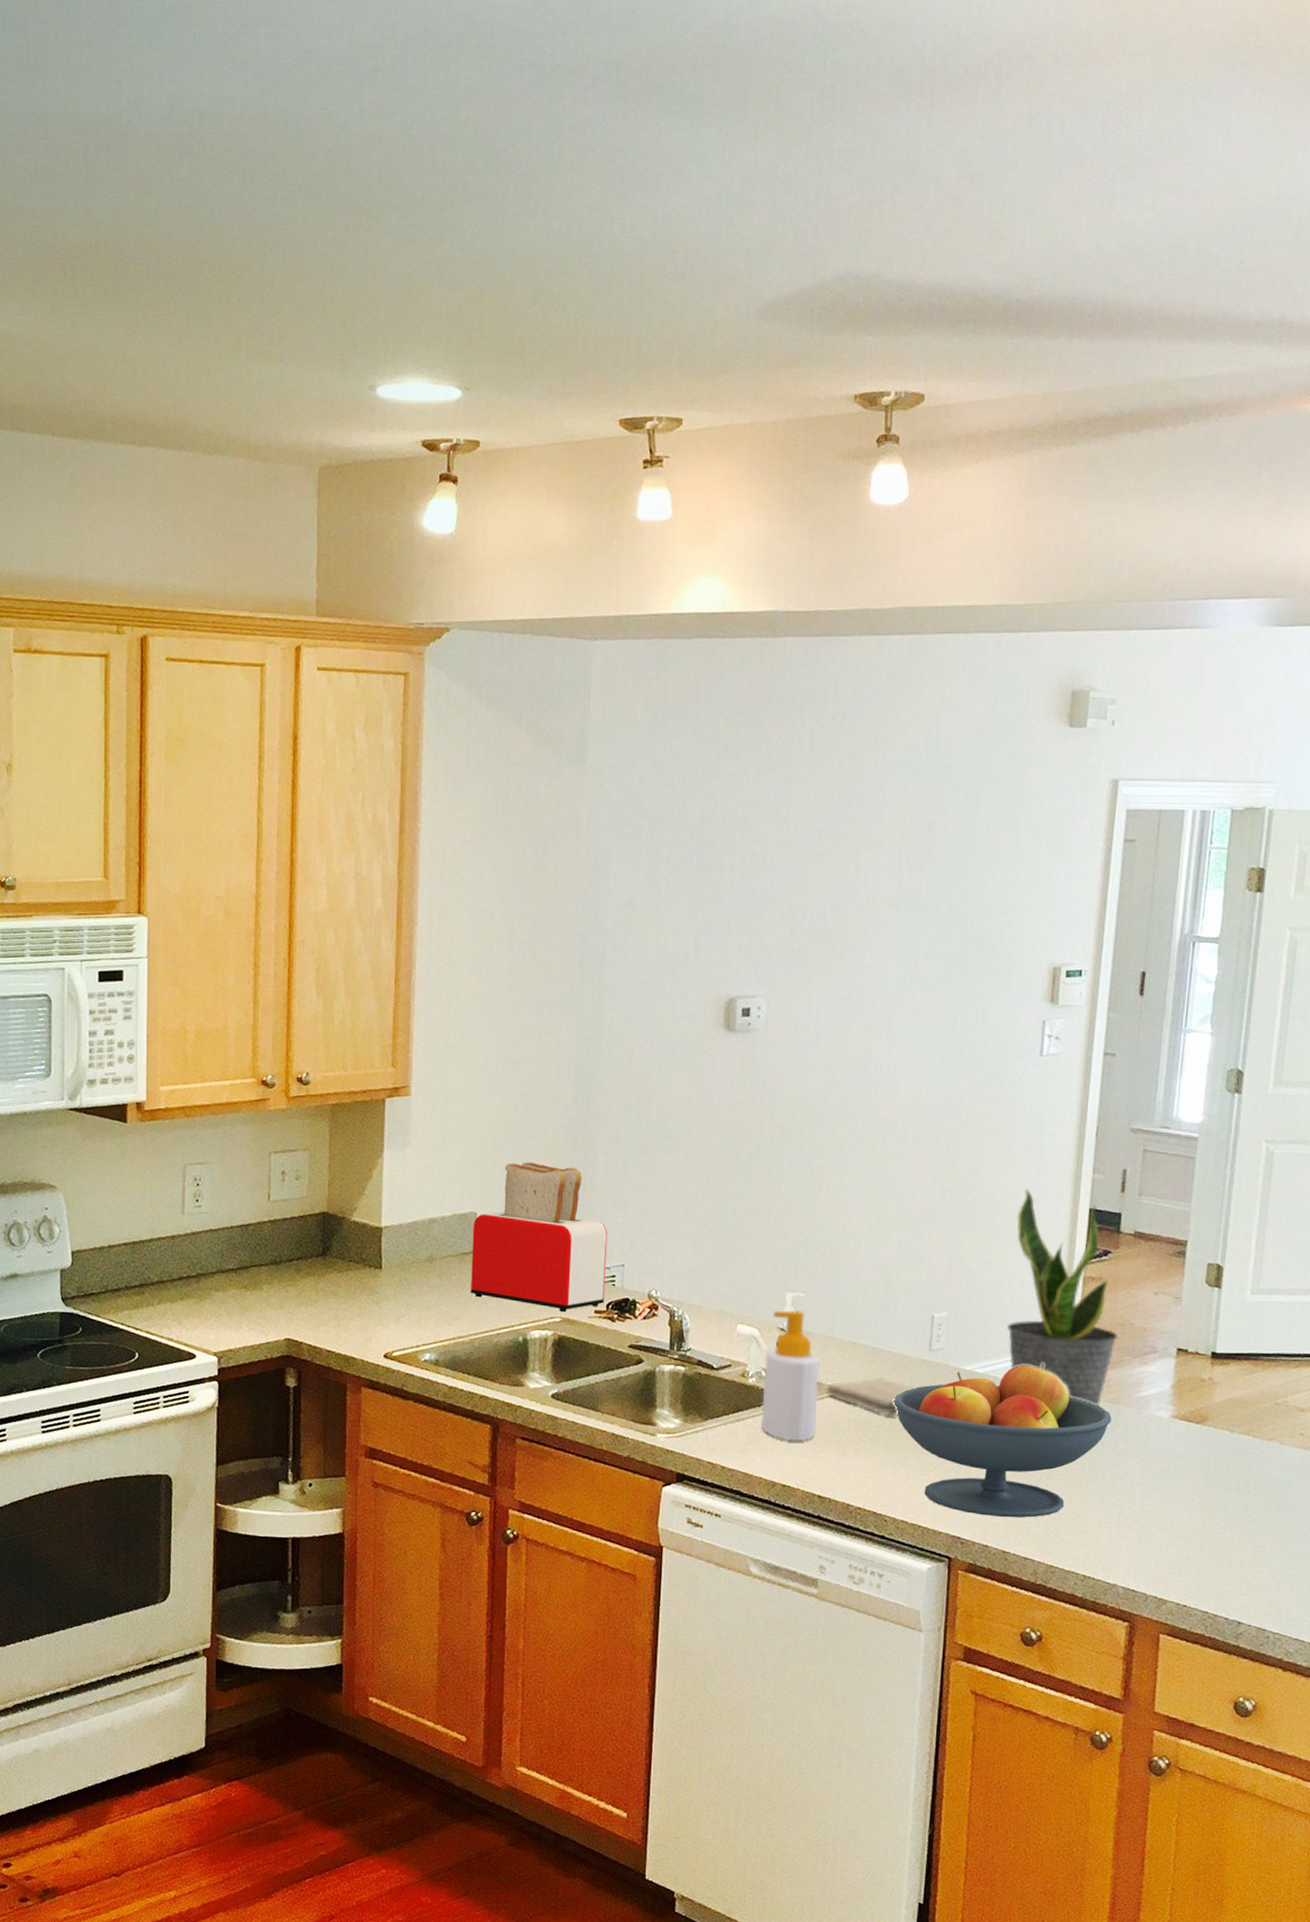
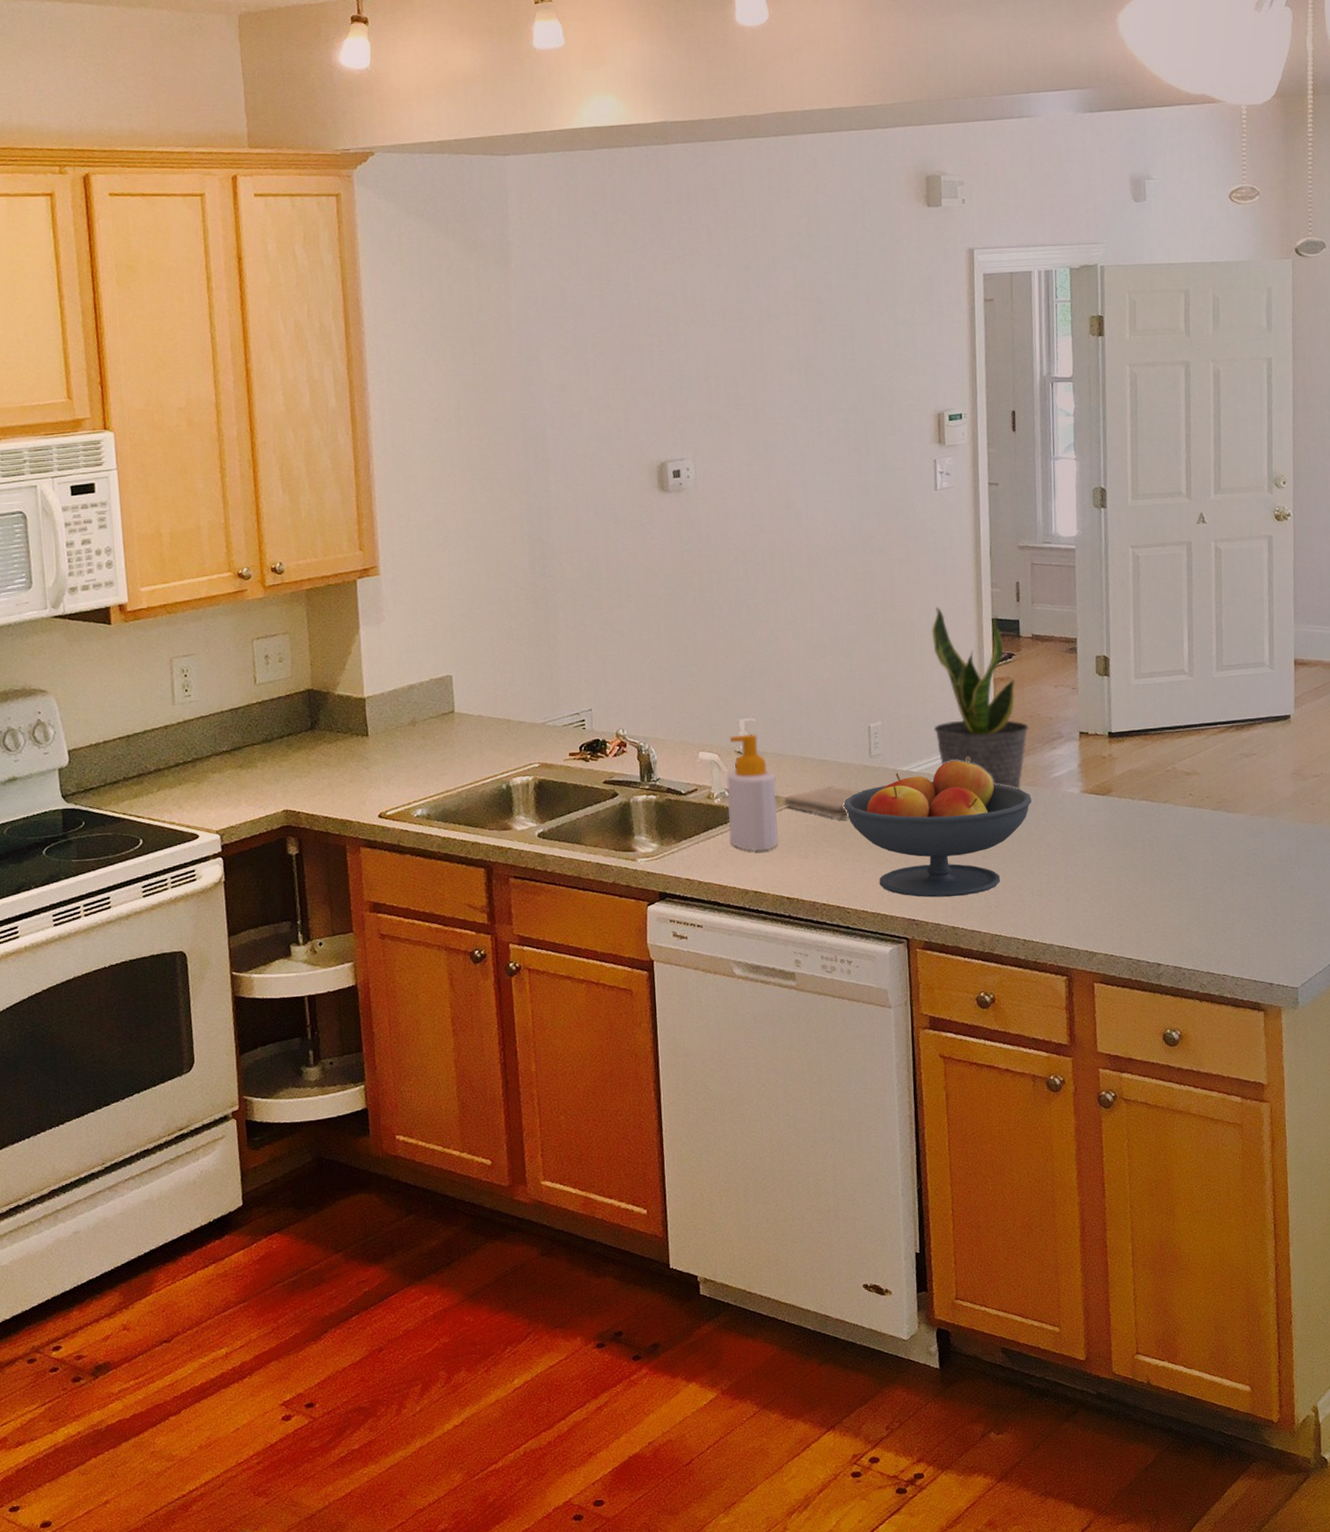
toaster: present [470,1162,608,1313] -> none [449,625,577,758]

